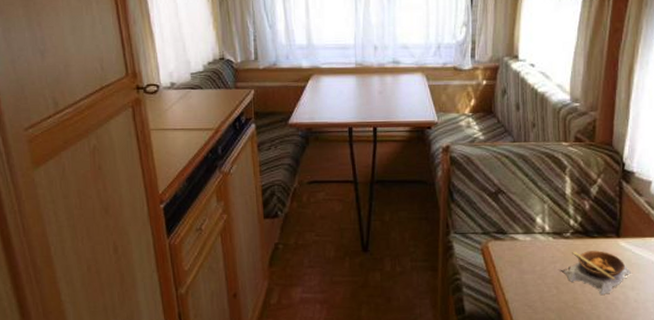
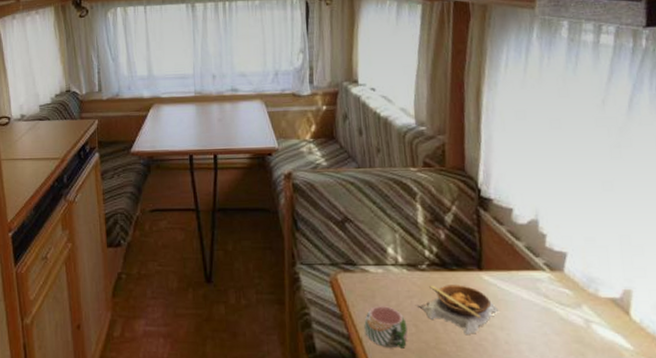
mug: none [510,271,549,309] -> present [364,306,408,349]

